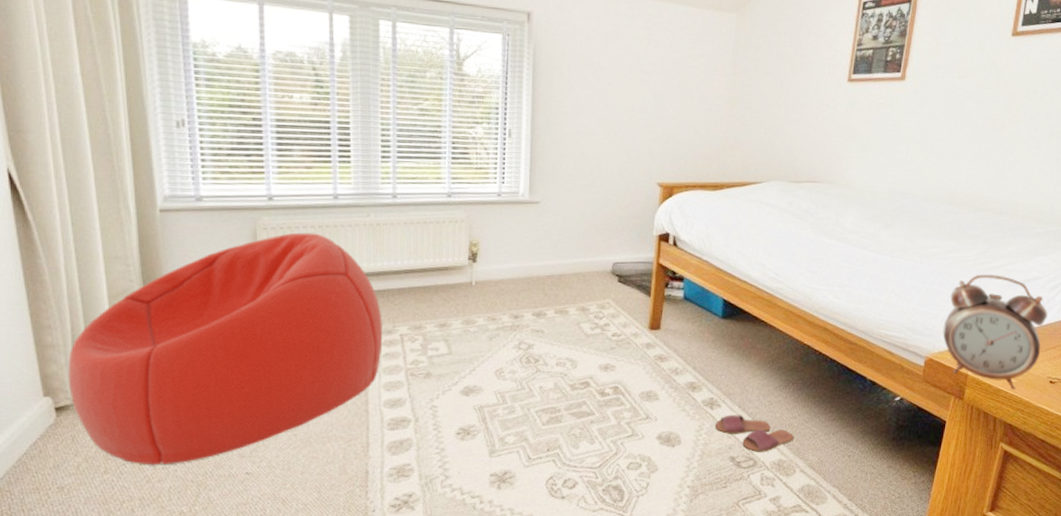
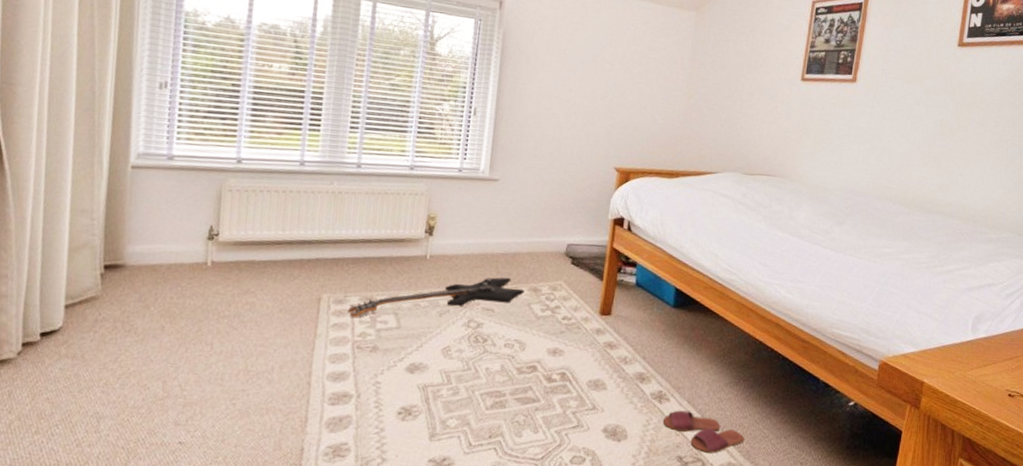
bean bag chair: present [68,232,383,466] -> none [15,196,335,429]
guitar: none [398,298,573,346] -> present [348,277,525,318]
alarm clock: present [942,274,1048,390] -> none [897,277,1003,402]

